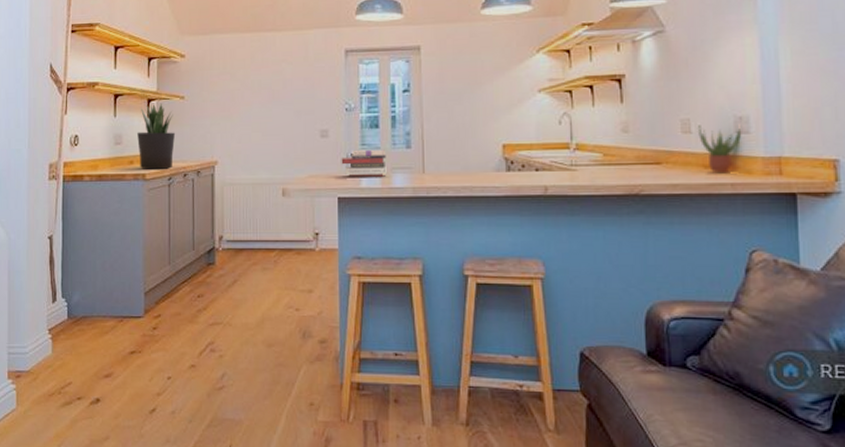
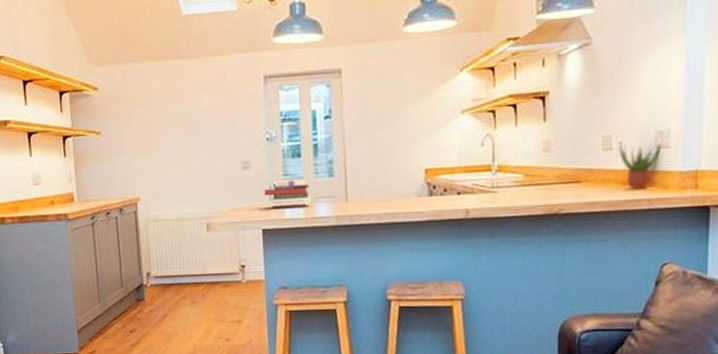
planter: present [137,100,176,169] -> none [55,138,95,209]

